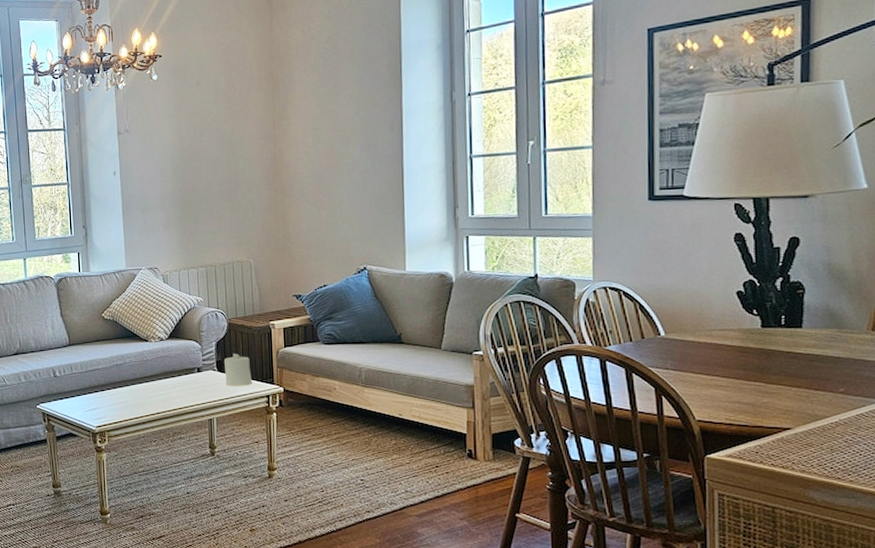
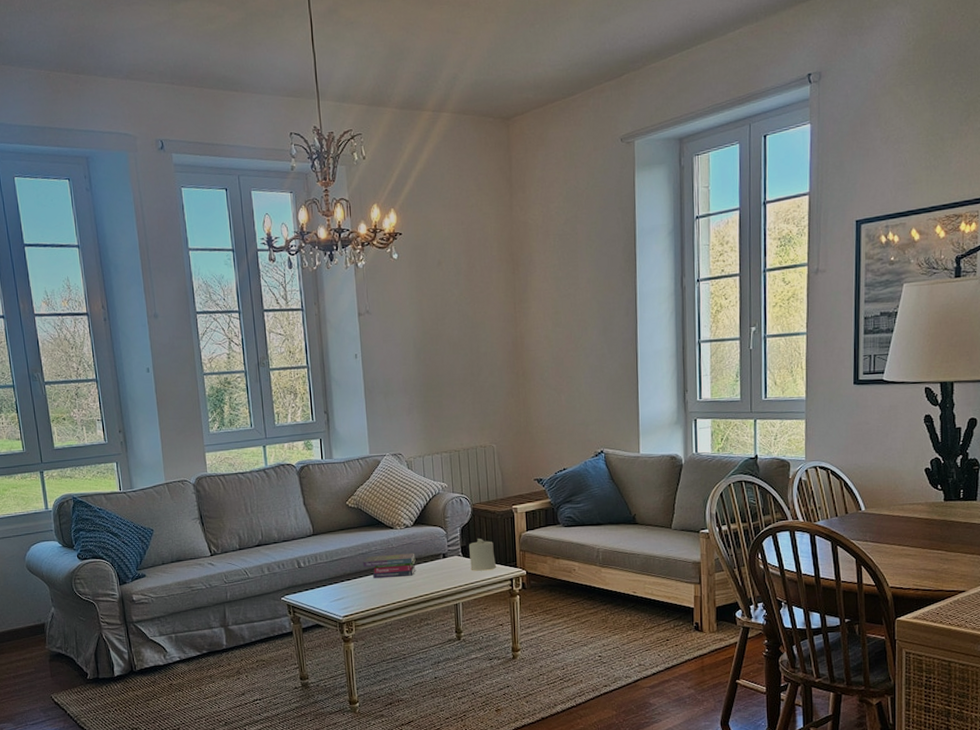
books: none [117,366,170,391] -> present [363,553,416,579]

